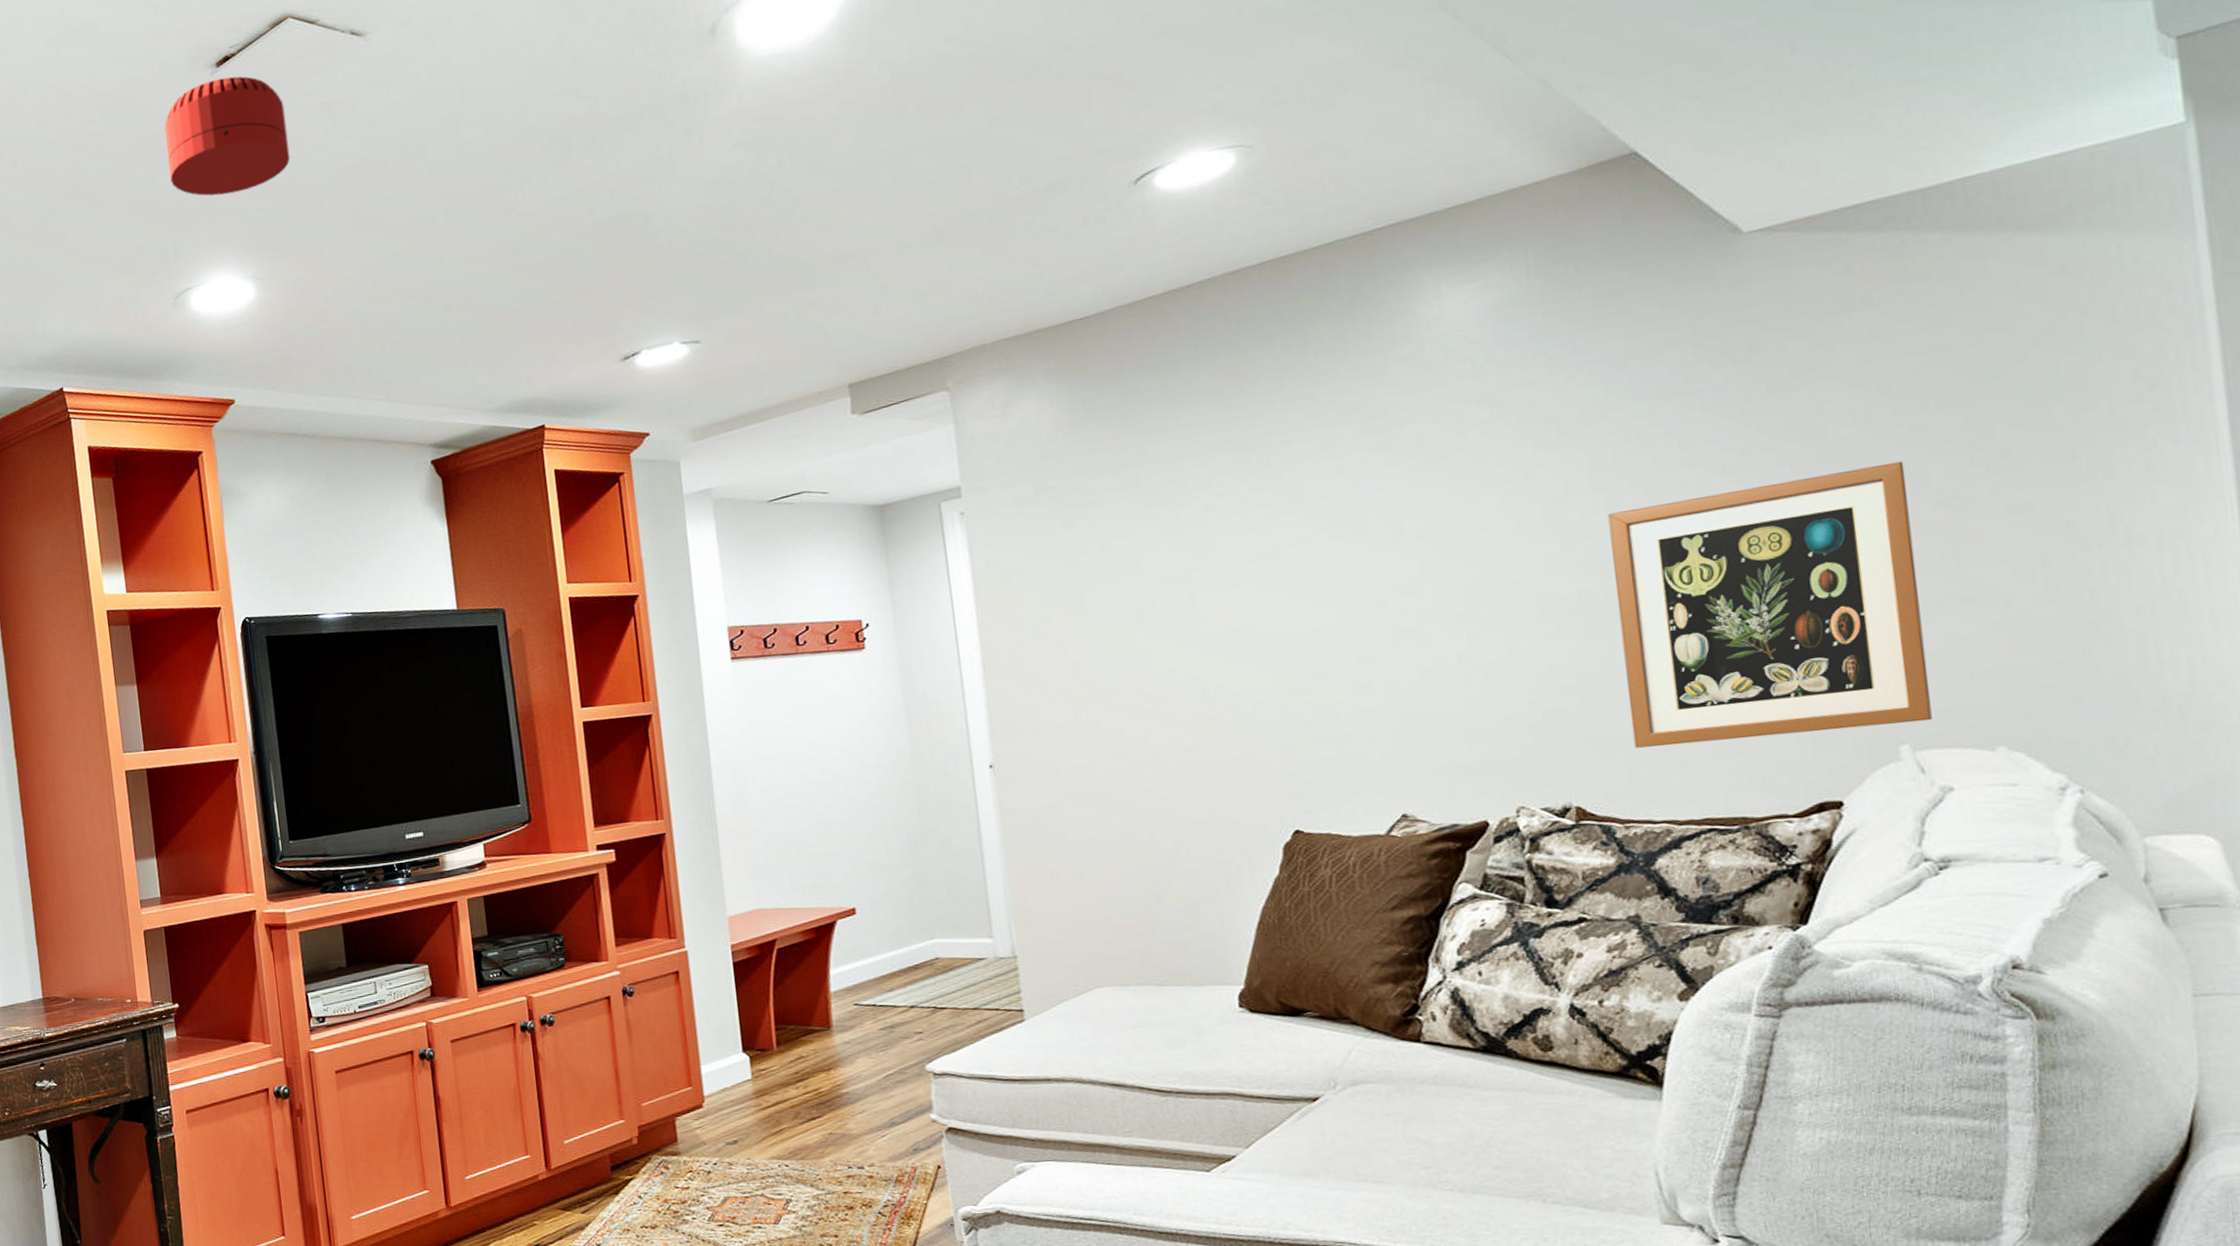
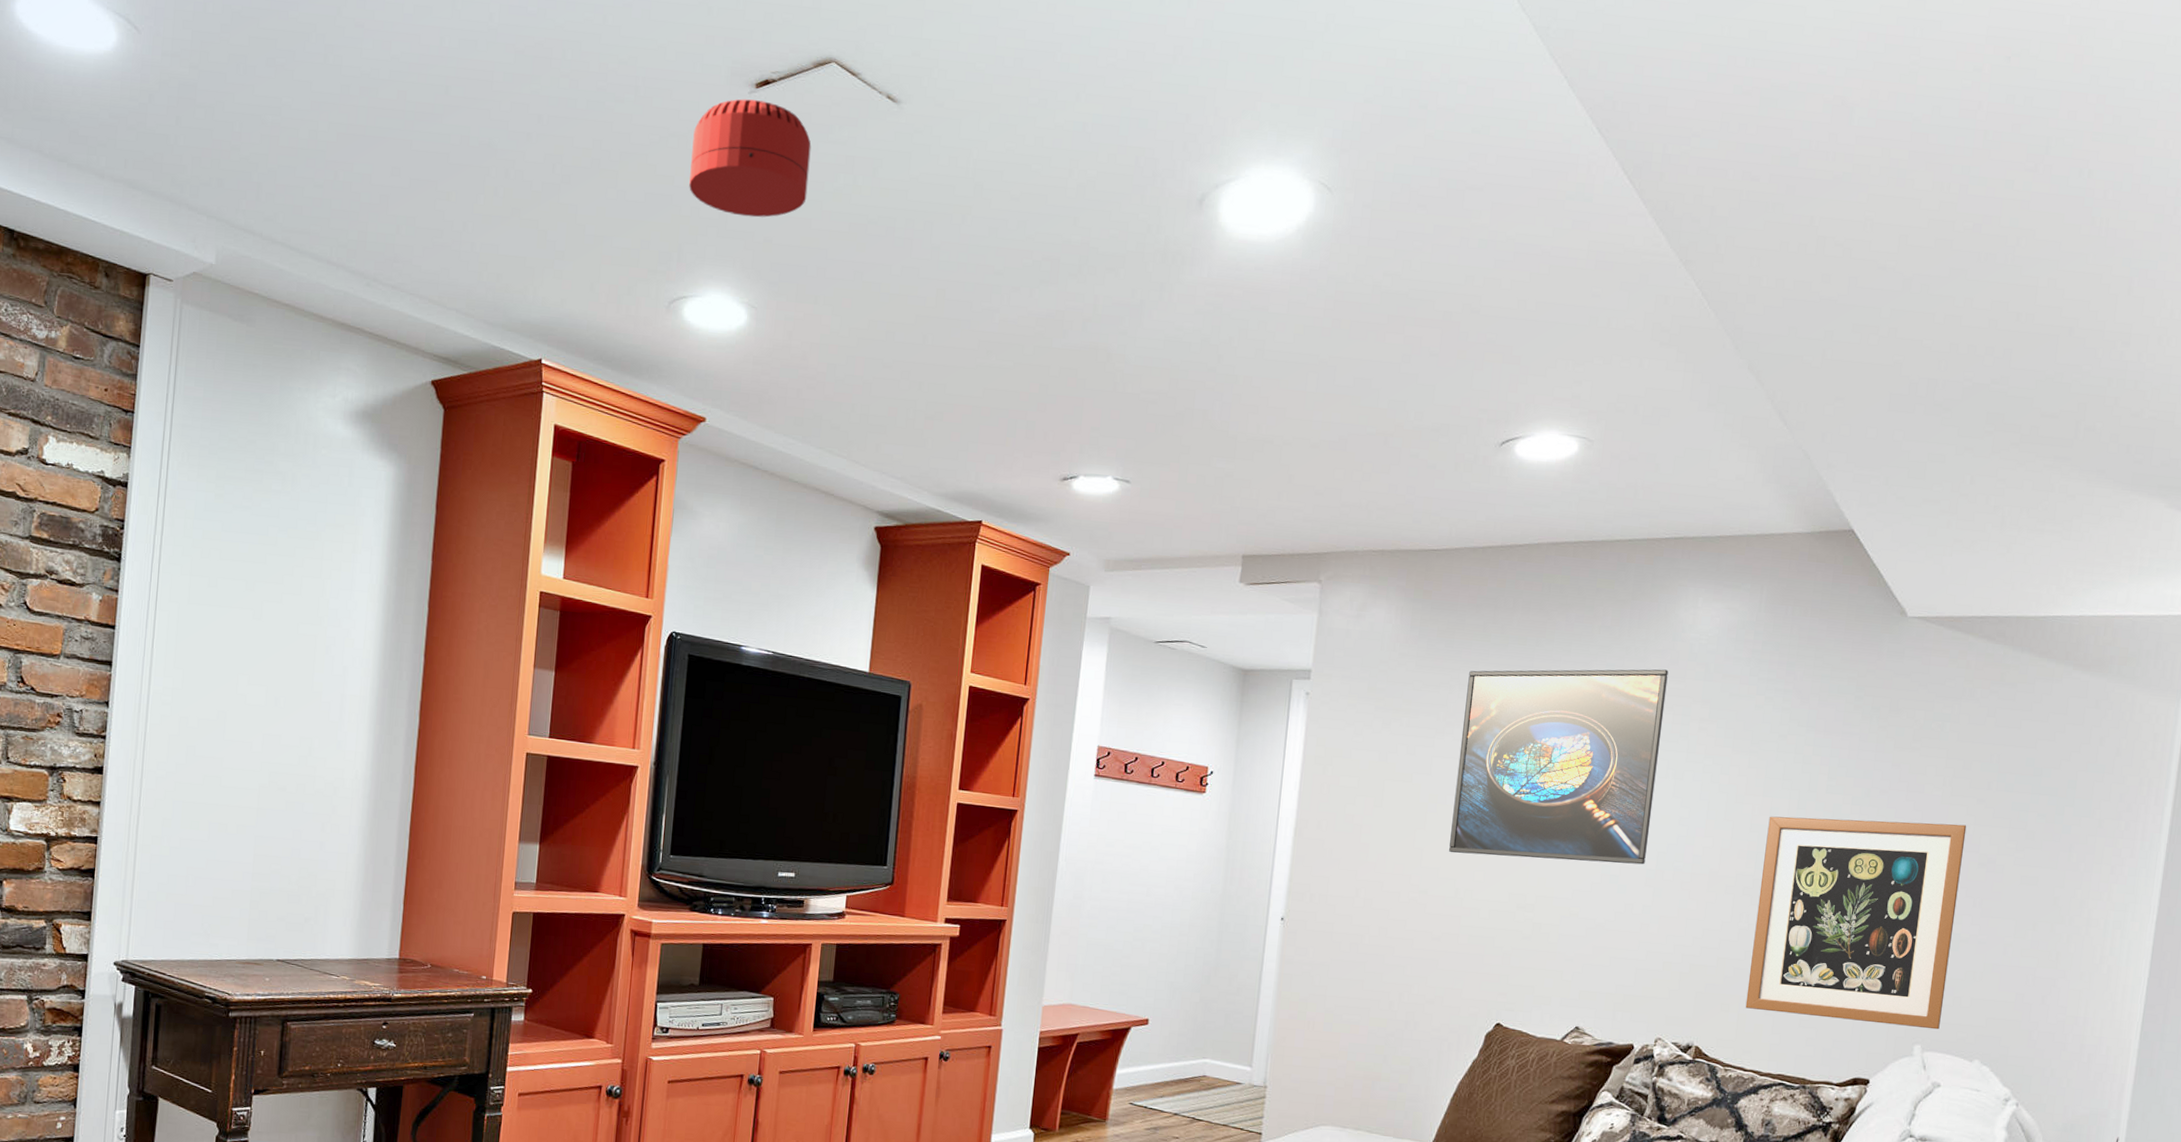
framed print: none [1158,377,1448,649] -> present [1449,669,1669,865]

